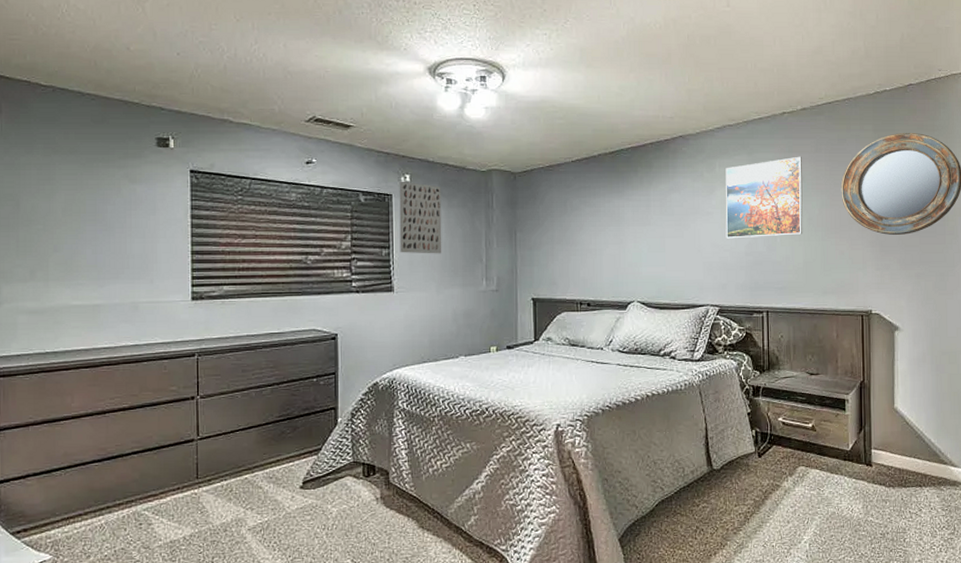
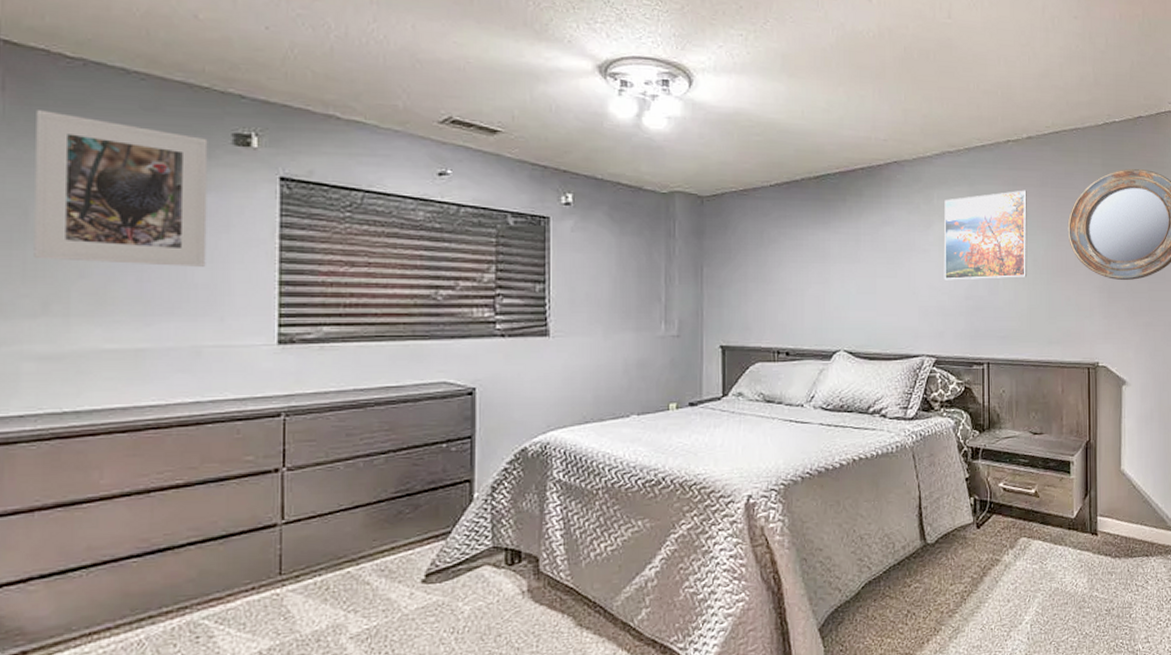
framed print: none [23,127,140,242] -> present [34,110,208,267]
wall art: present [399,181,442,254] -> none [558,201,612,291]

